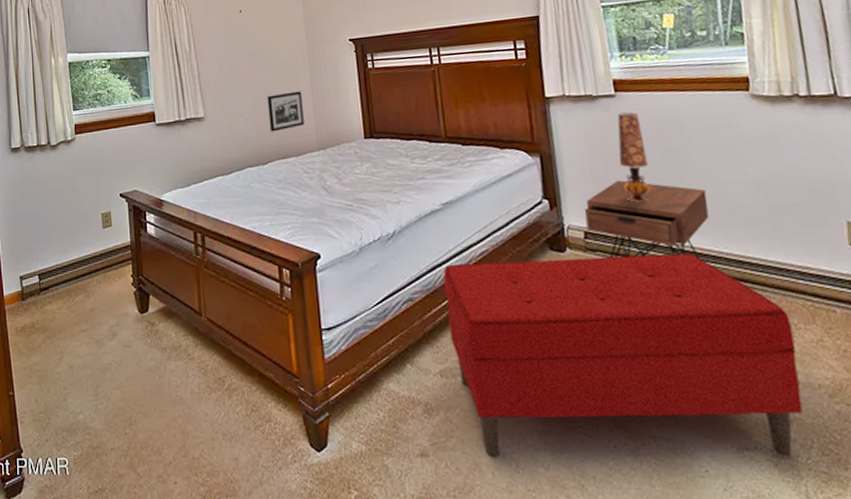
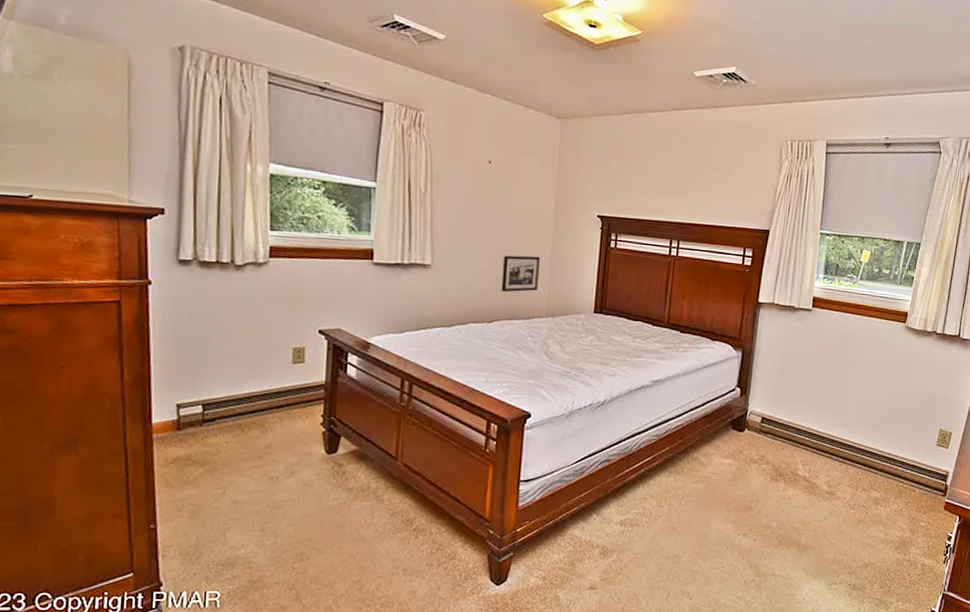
bench: present [443,253,803,457] -> none [636,433,886,589]
nightstand: present [584,180,709,259] -> none [764,379,856,447]
table lamp: present [617,111,650,203] -> none [799,325,825,400]

